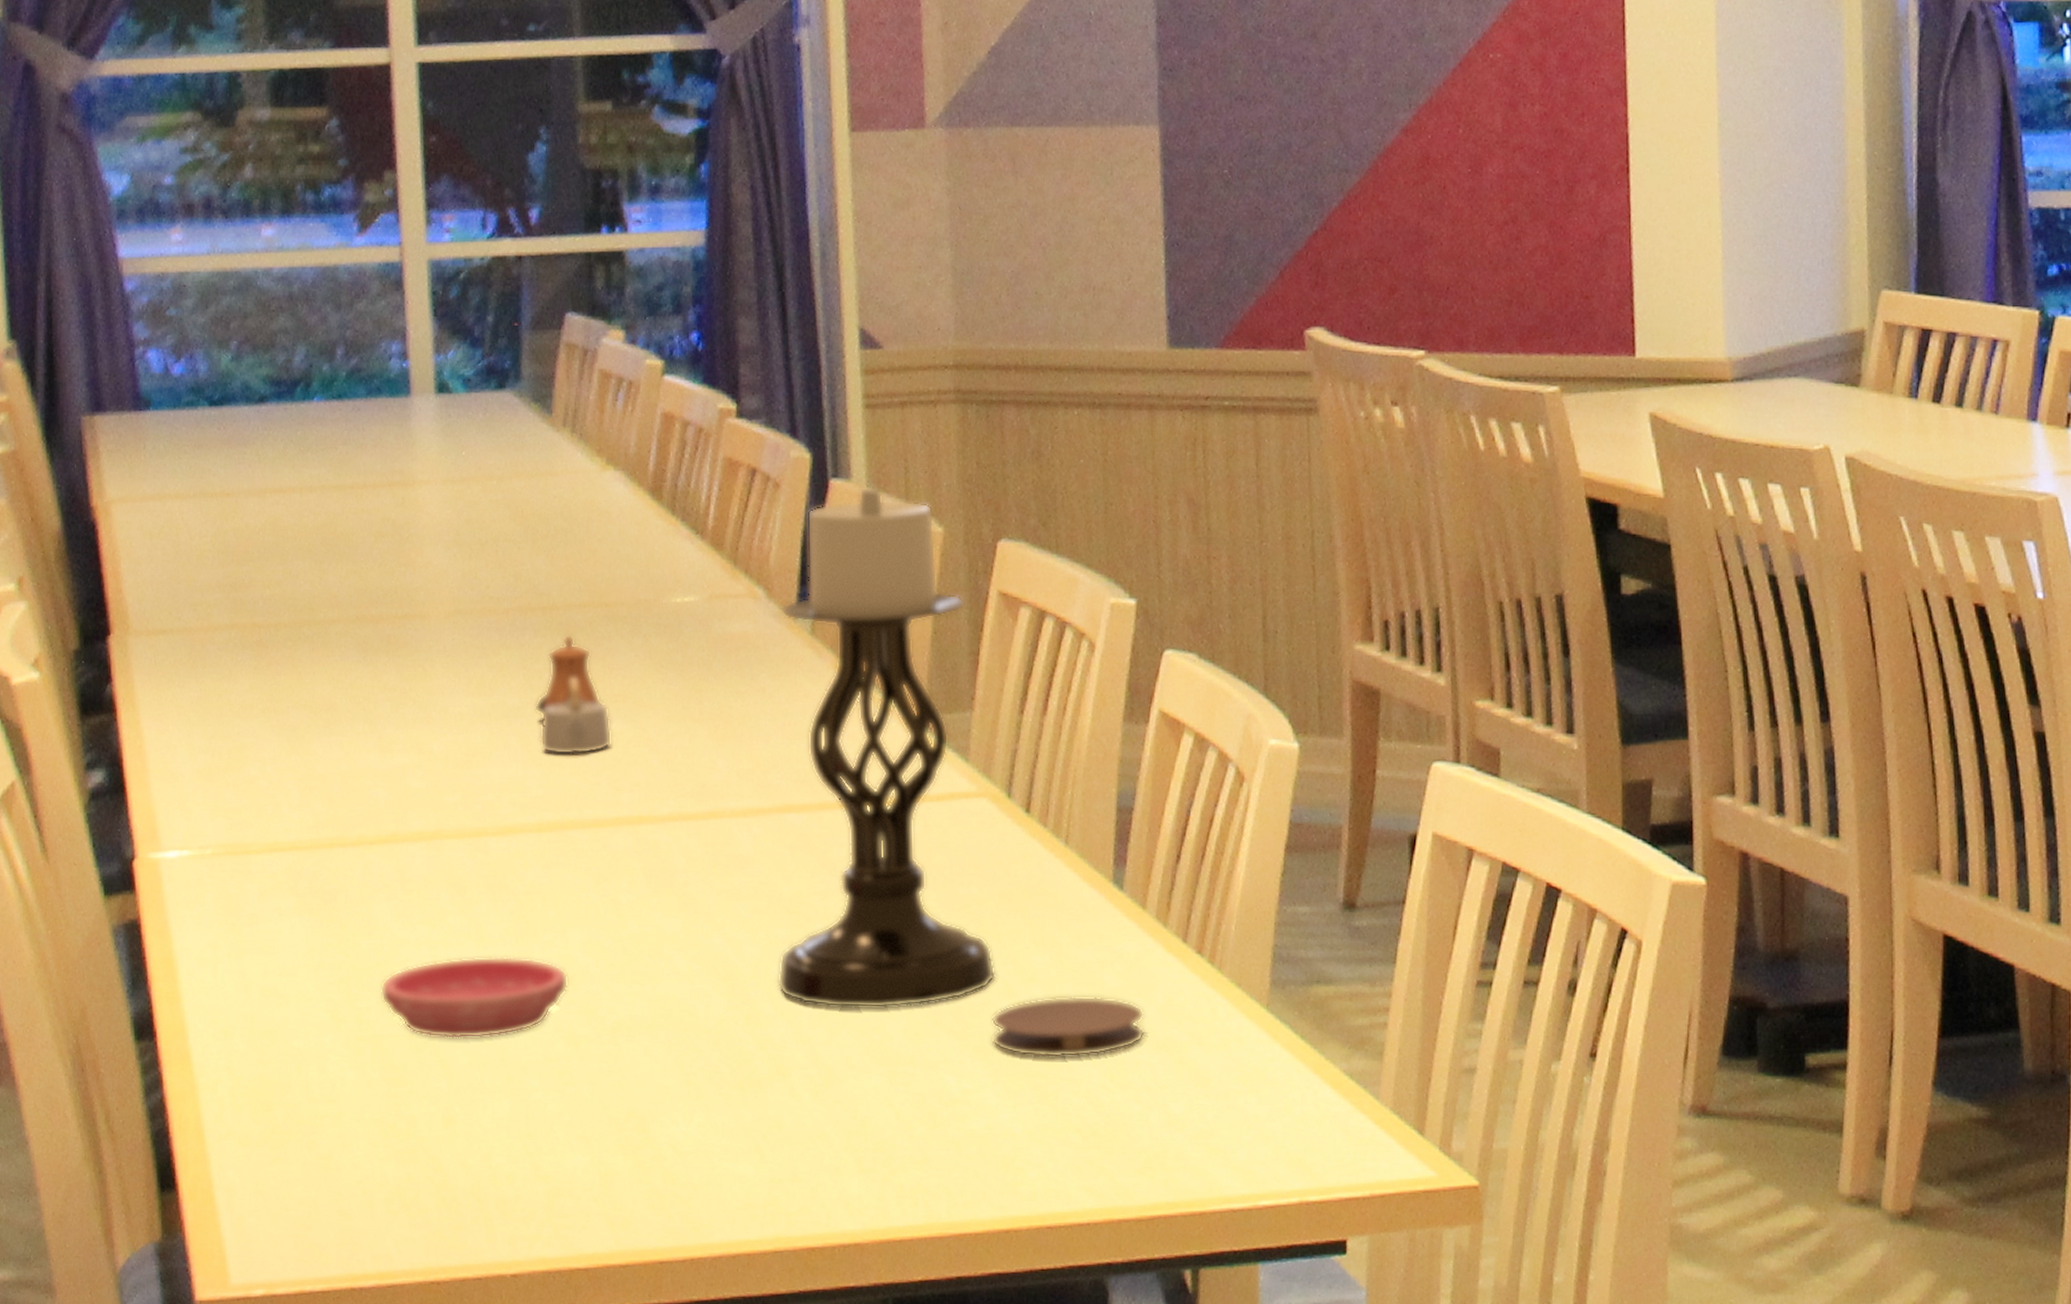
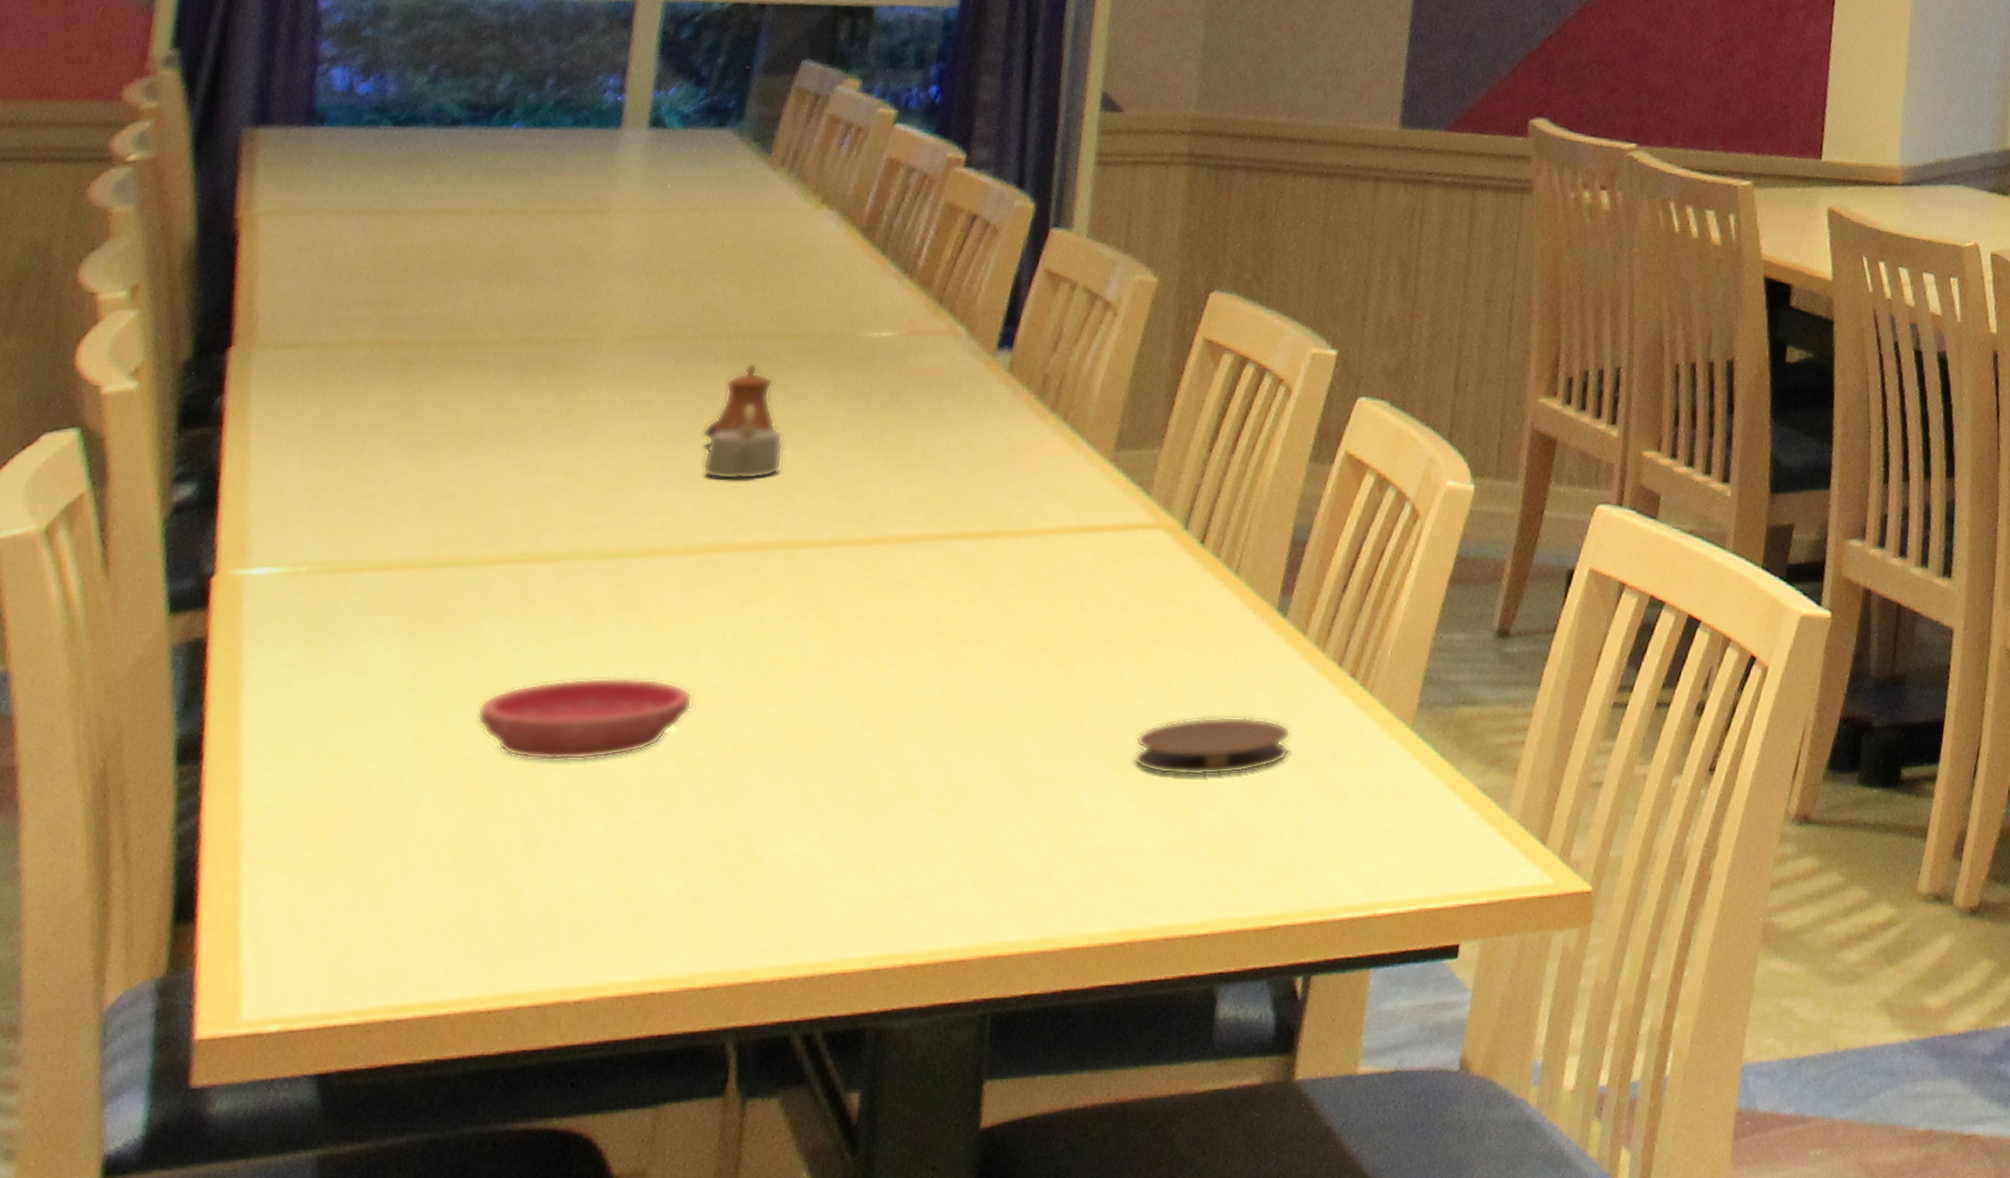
candle holder: present [778,487,995,1009] -> none [919,237,1170,729]

